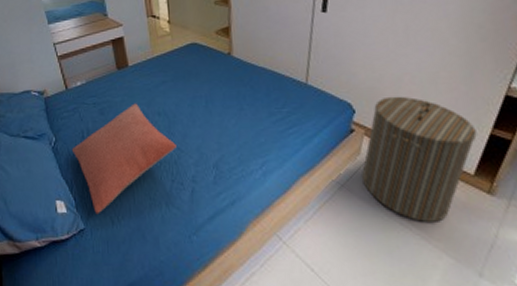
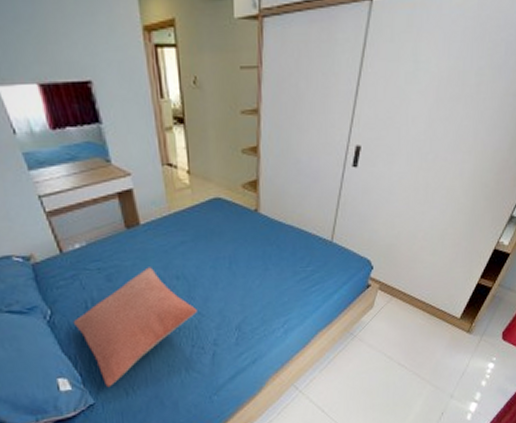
laundry hamper: present [362,96,477,222] -> none [373,252,468,361]

